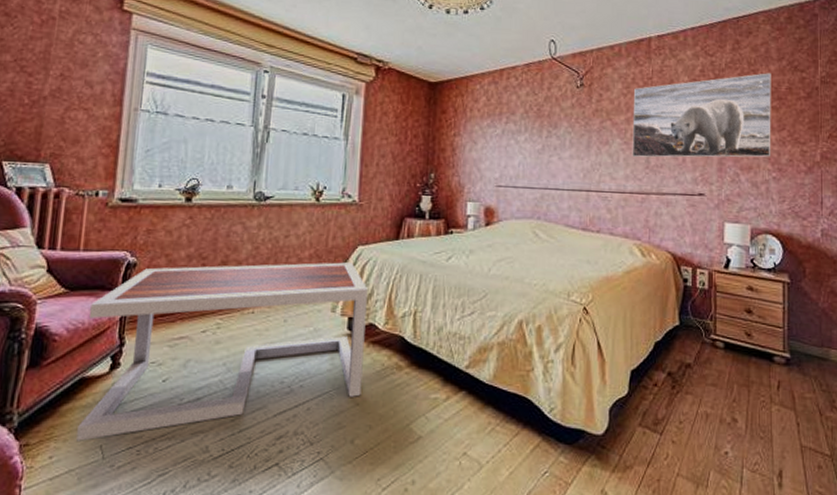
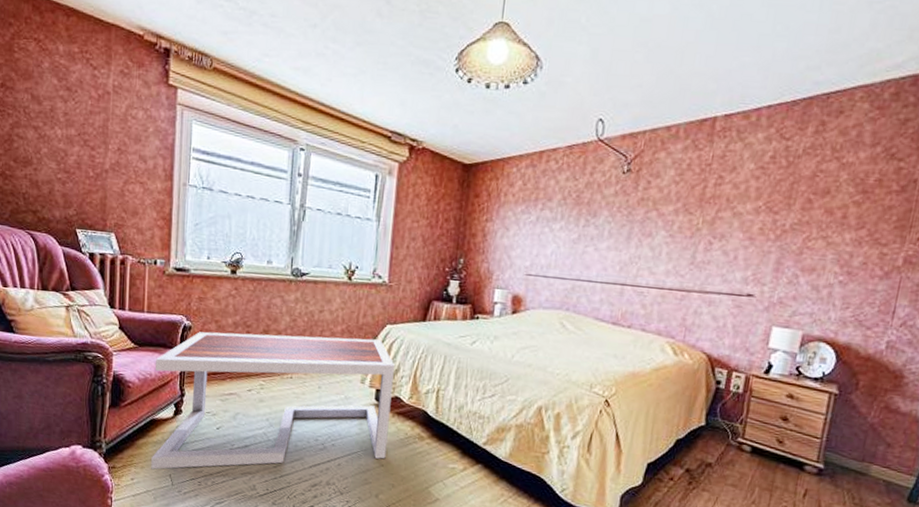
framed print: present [632,73,771,158] -> none [676,161,860,259]

